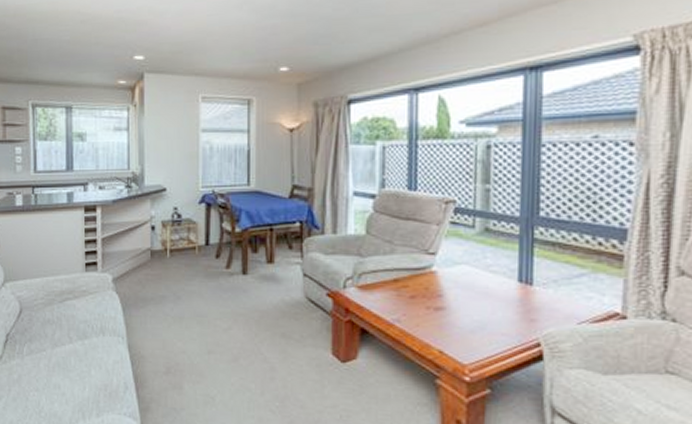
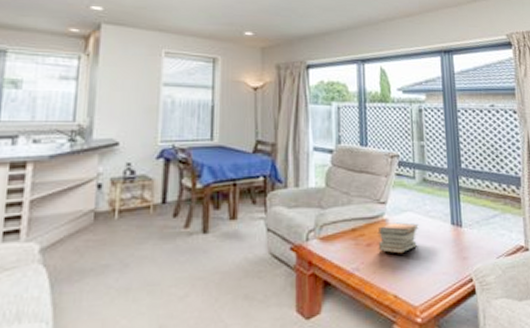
book stack: none [423,275,475,309] -> present [377,222,419,254]

